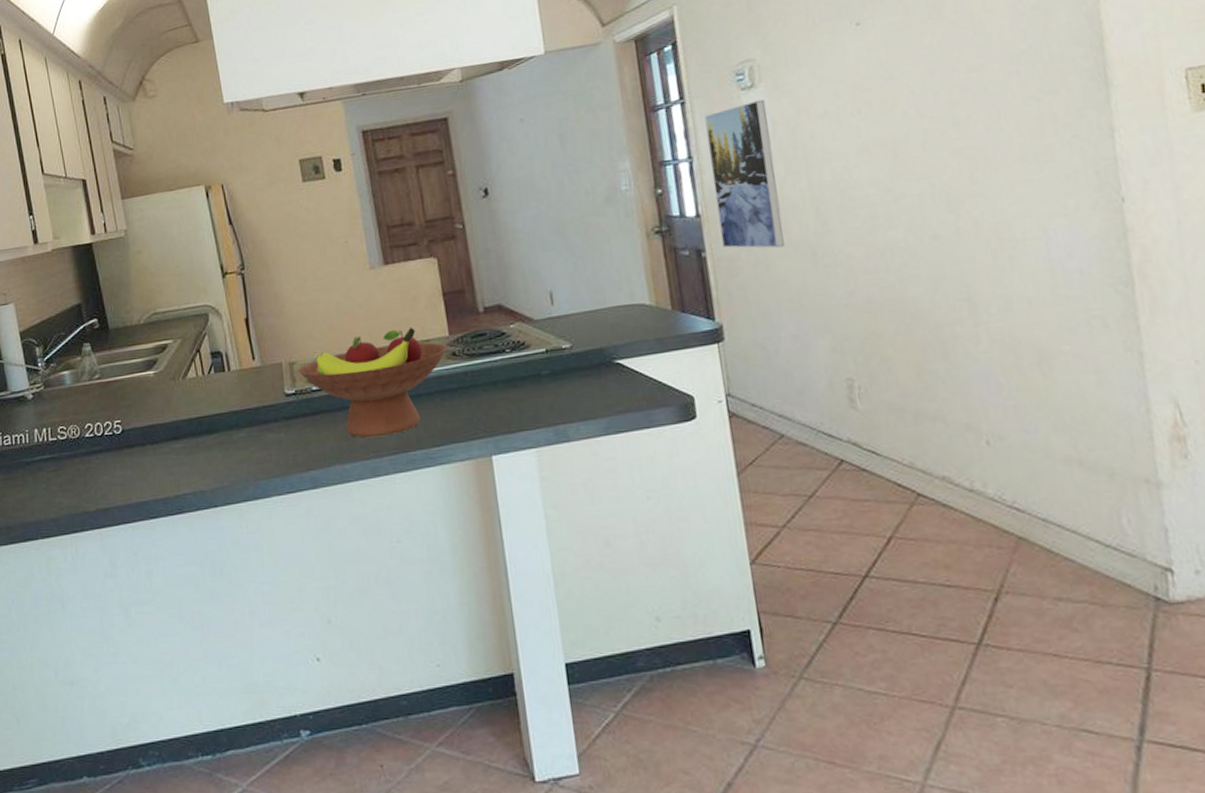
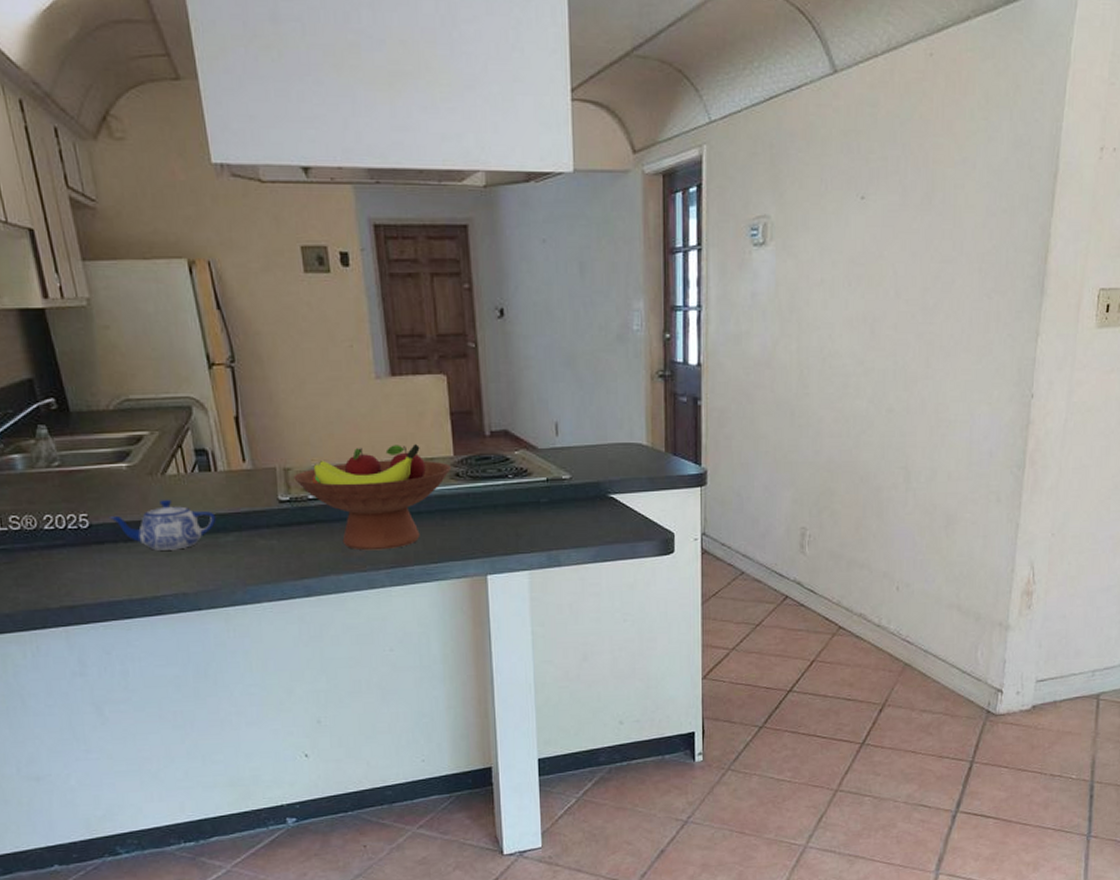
teapot: none [138,402,230,451] -> present [108,500,216,550]
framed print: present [704,99,785,249] -> none [716,258,773,405]

